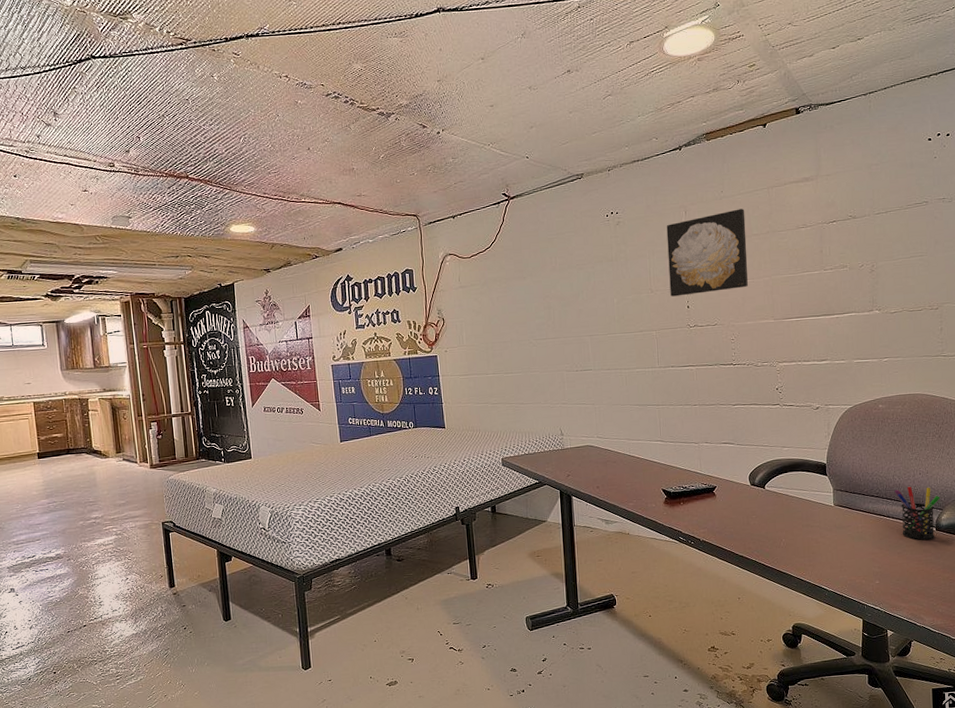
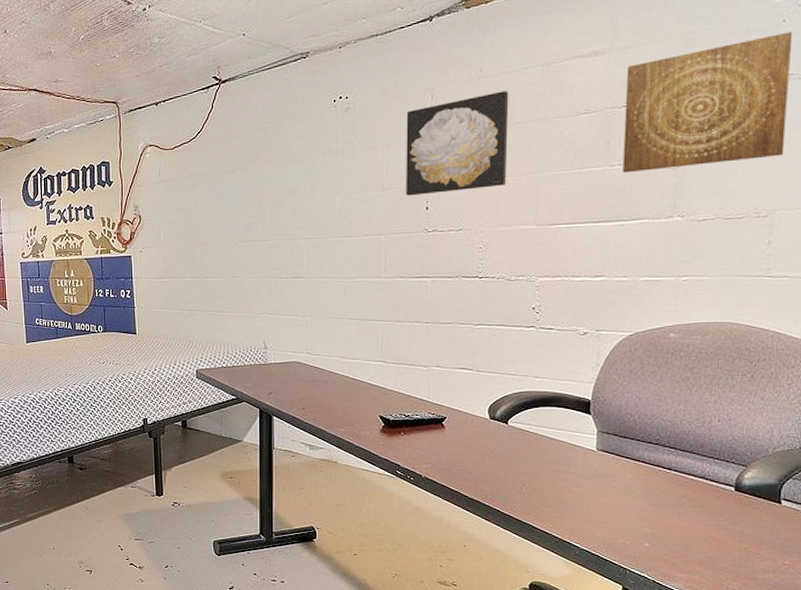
wall art: none [830,166,945,276] -> present [622,31,793,173]
pen holder: present [895,486,940,540] -> none [681,434,745,501]

